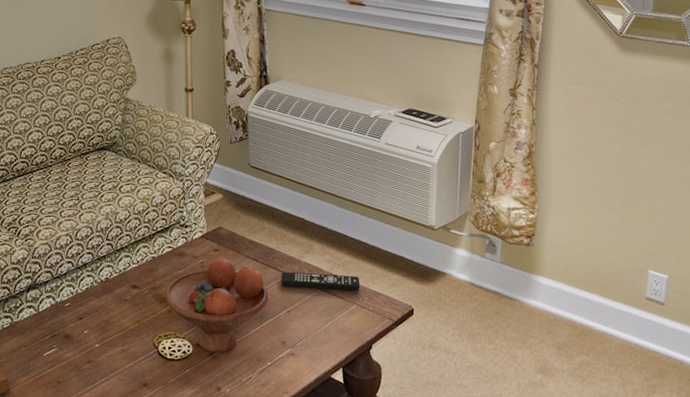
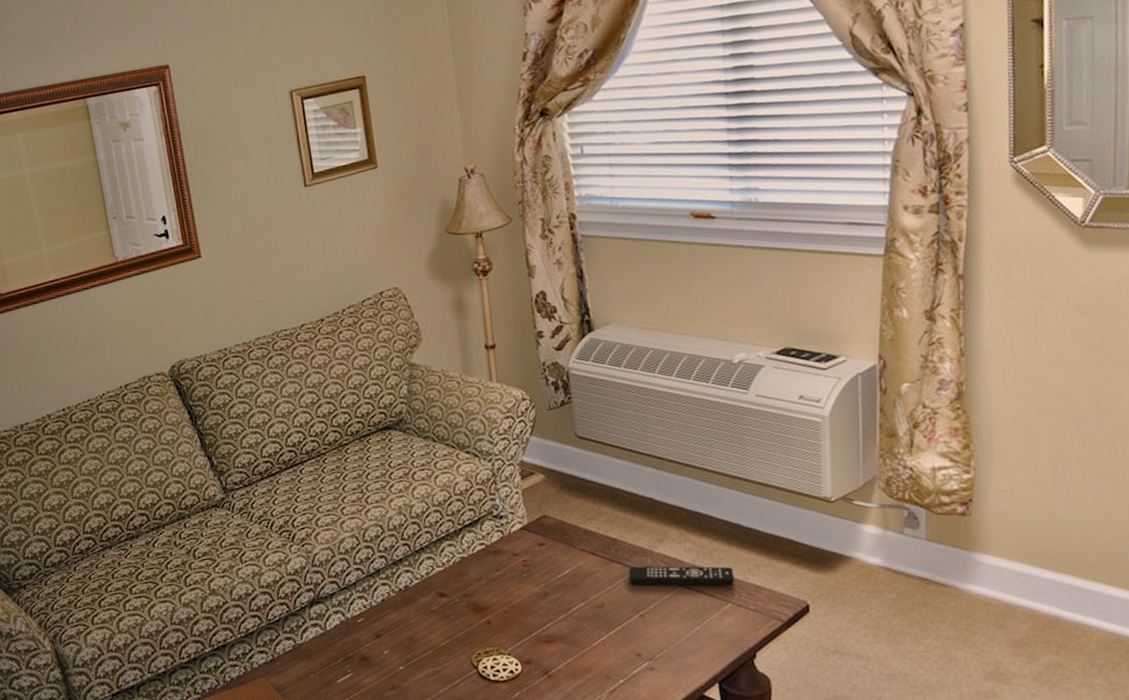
fruit bowl: present [164,257,269,353] -> none [480,553,615,672]

